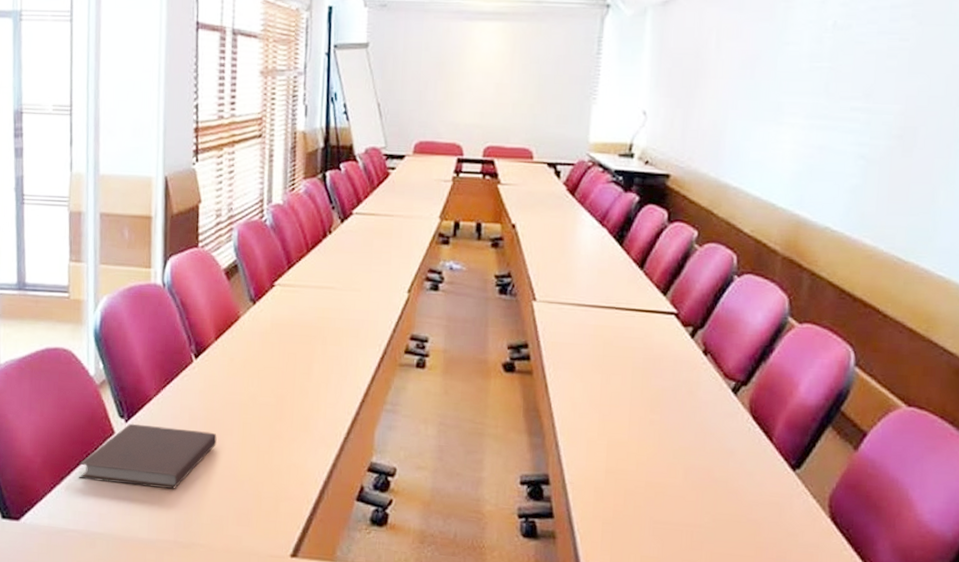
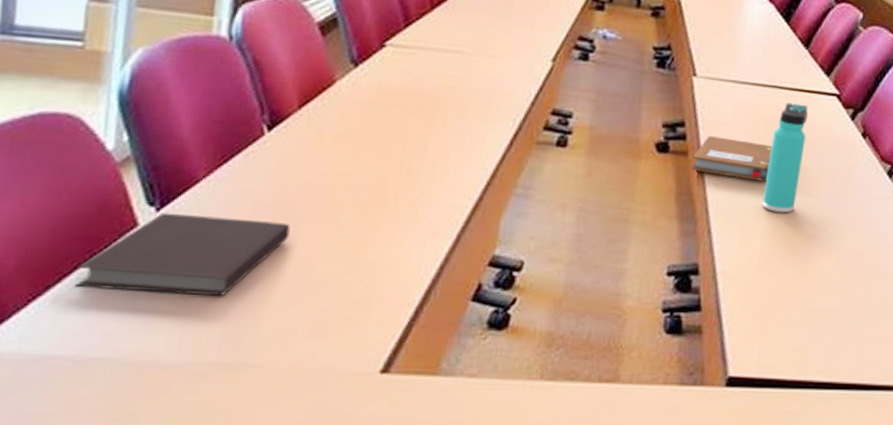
notebook: none [536,356,613,398] -> present [691,136,773,181]
thermos bottle: none [606,323,647,429] -> present [762,103,809,213]

